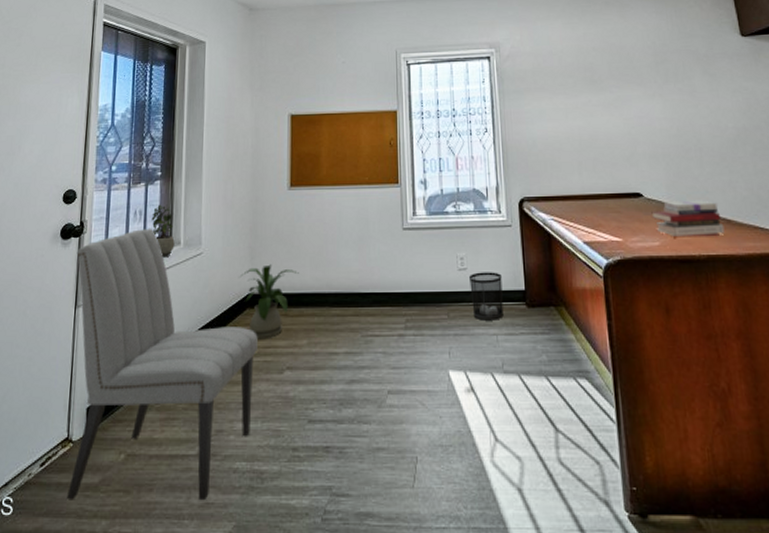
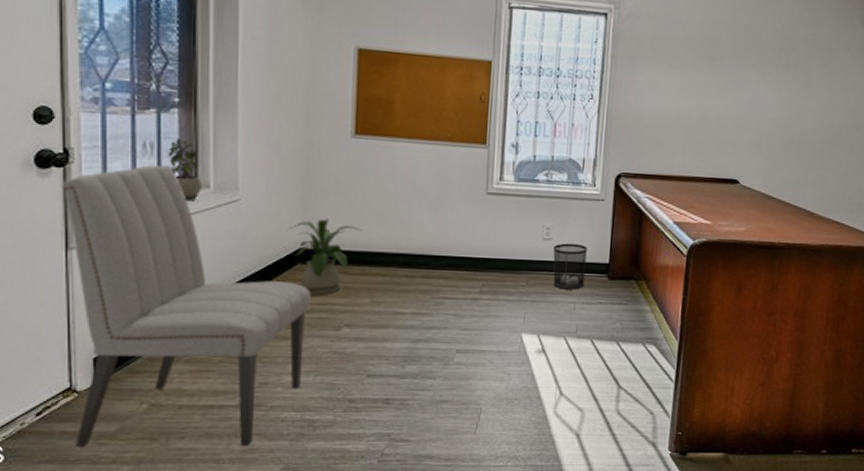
books: present [651,200,725,238] -> none [743,190,806,227]

